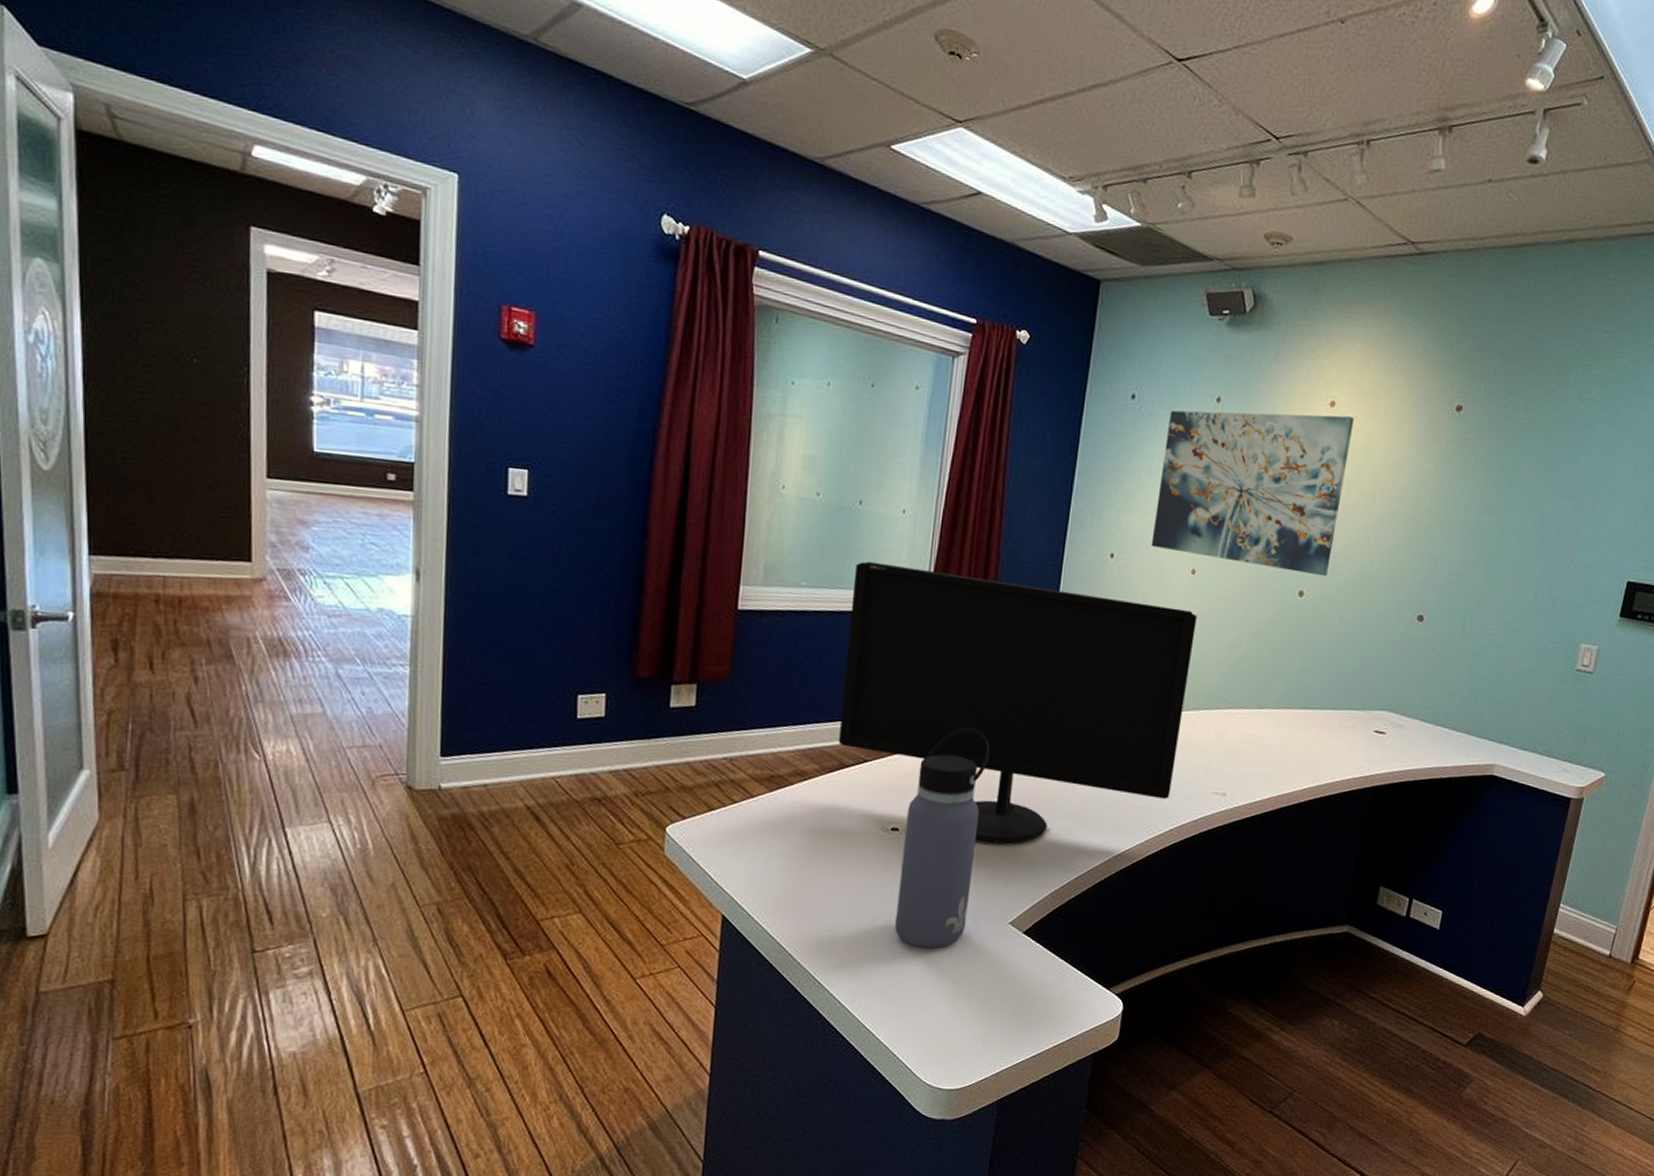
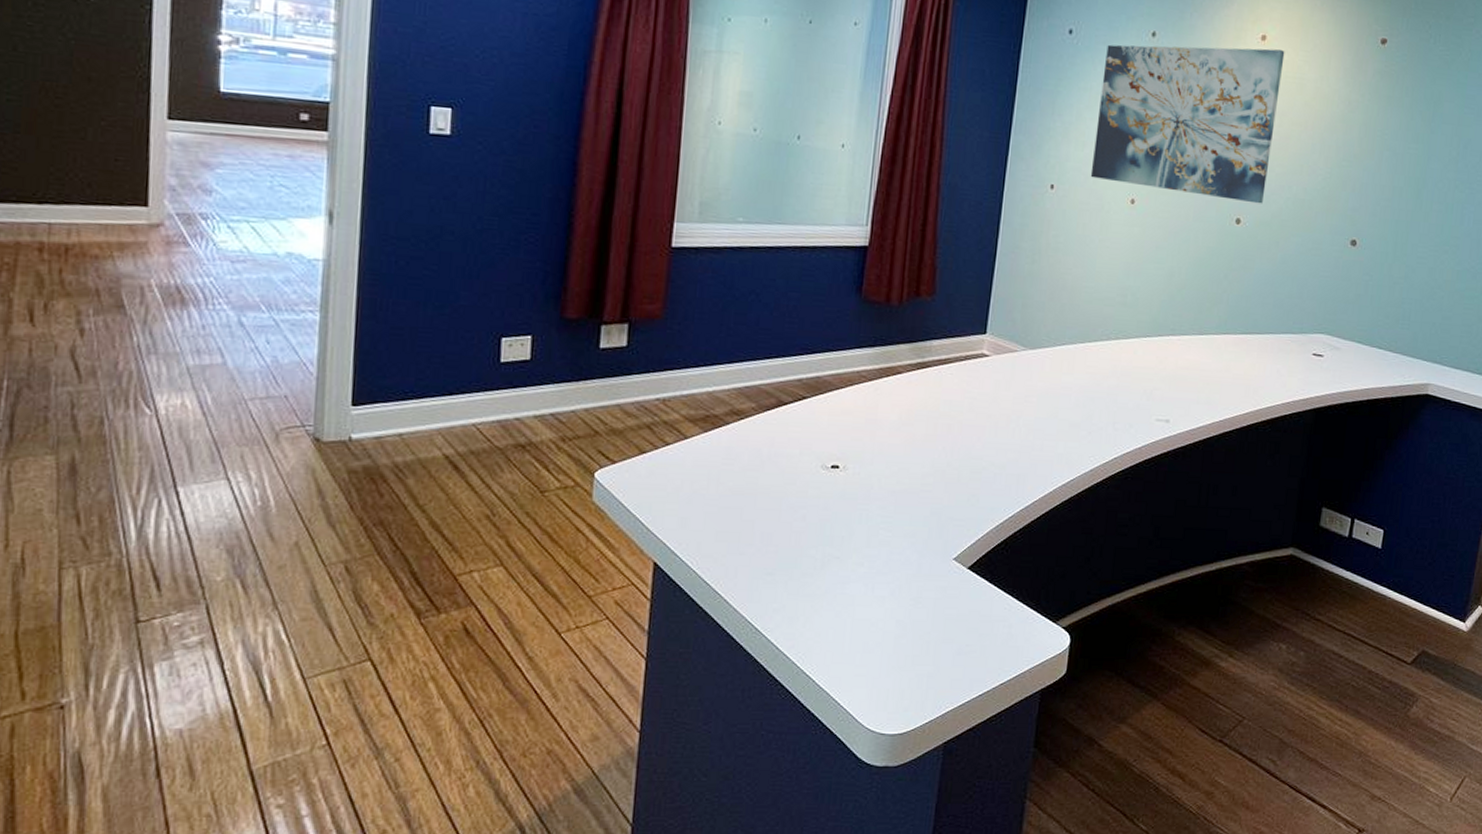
computer monitor: present [838,561,1197,845] -> none [776,196,1137,479]
water bottle: present [895,727,991,949] -> none [836,360,933,588]

